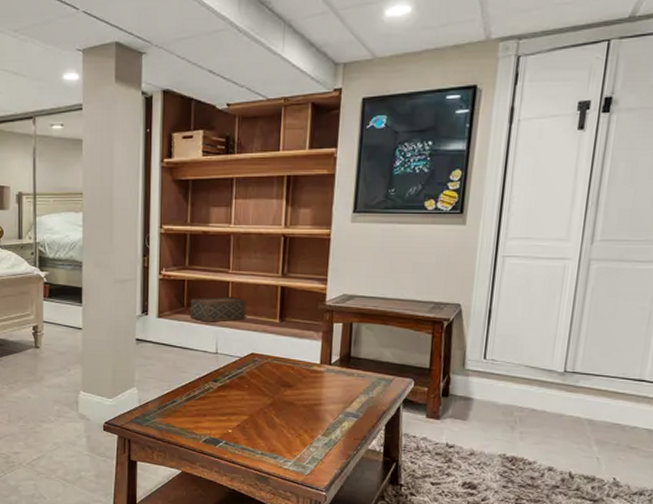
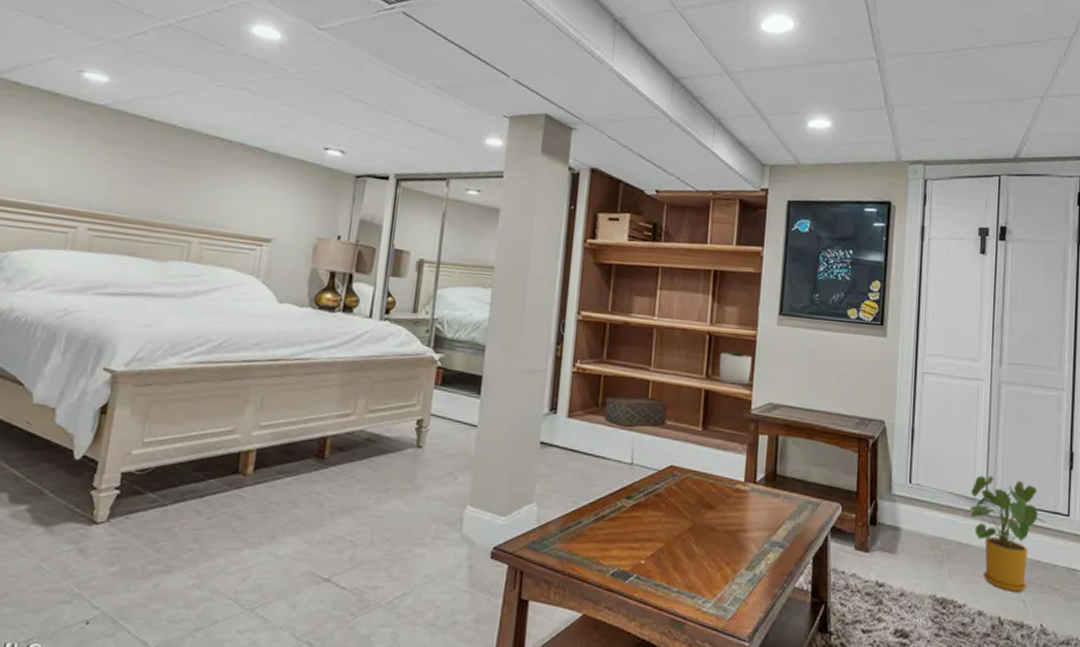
planter: none [294,251,326,280] -> present [719,352,752,386]
house plant: none [545,349,630,451] -> present [969,475,1047,592]

